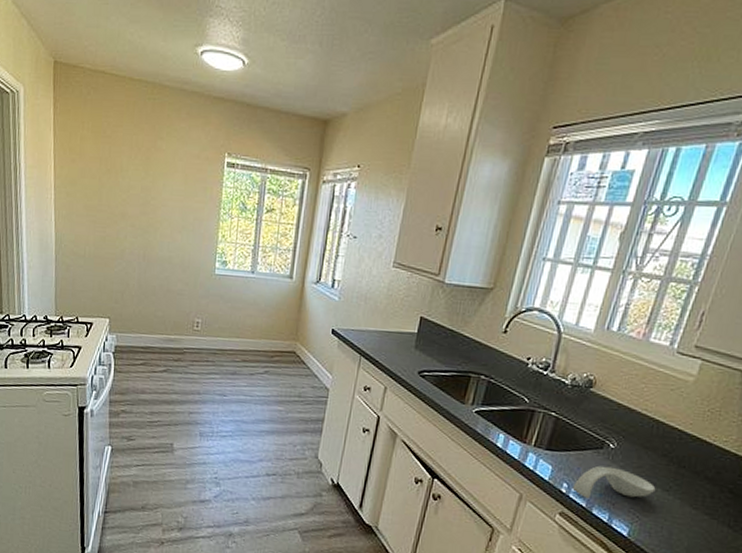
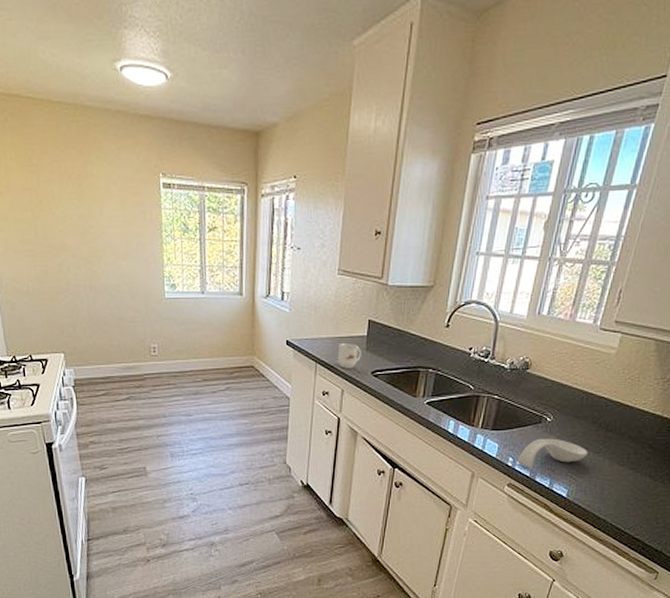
mug: none [383,338,411,366] -> present [337,344,362,369]

